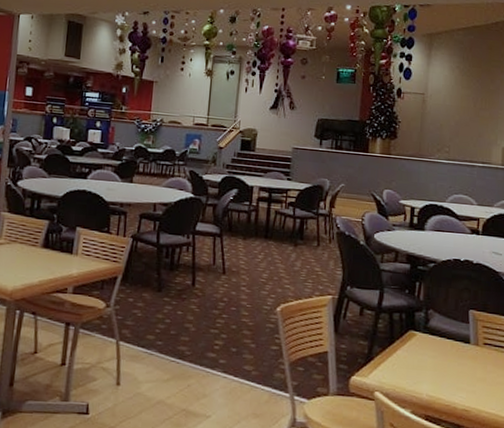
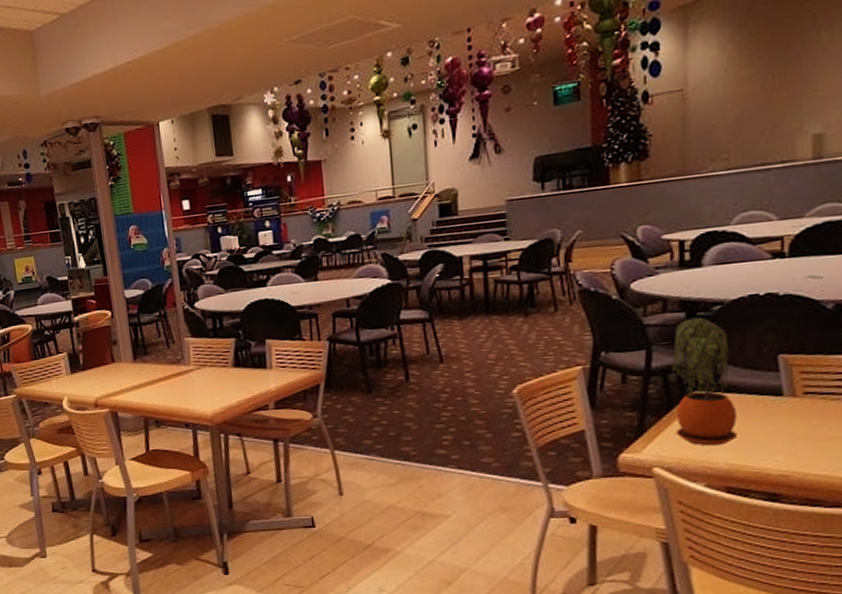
potted plant: none [394,269,438,379] -> present [671,317,738,446]

